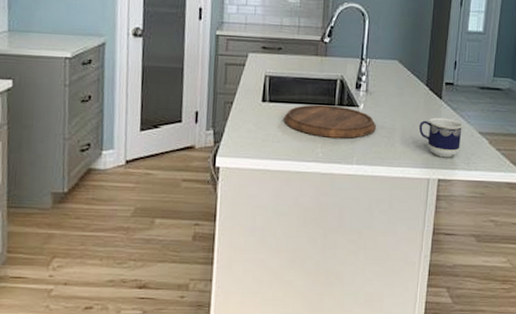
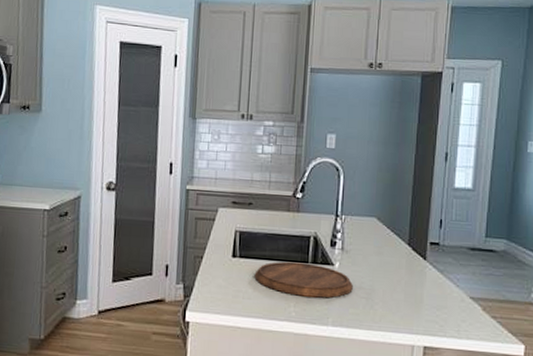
cup: present [419,117,463,158] -> none [401,279,451,324]

